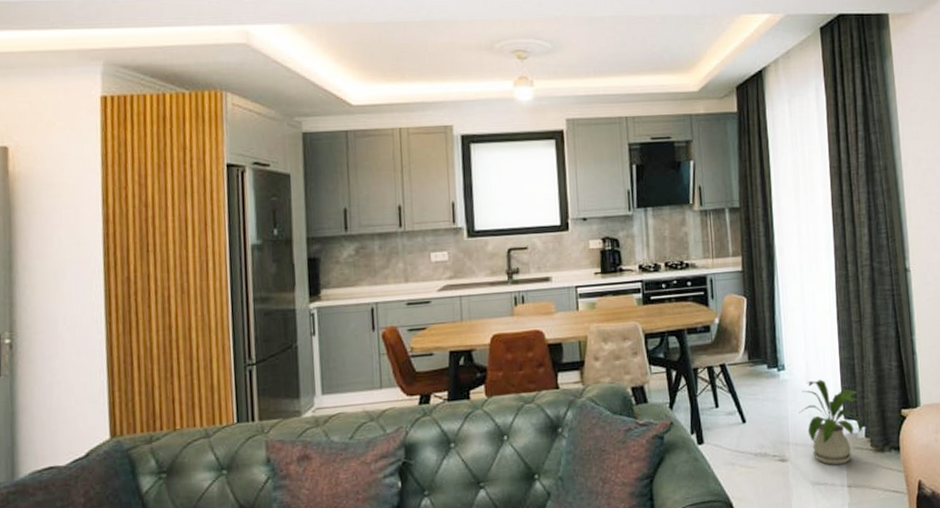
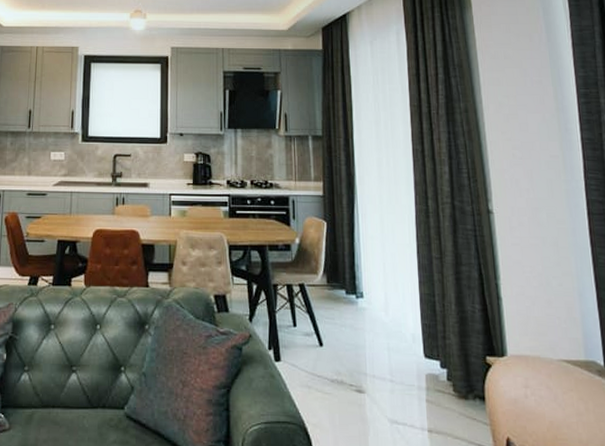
house plant: present [798,379,863,465] -> none [376,312,445,406]

